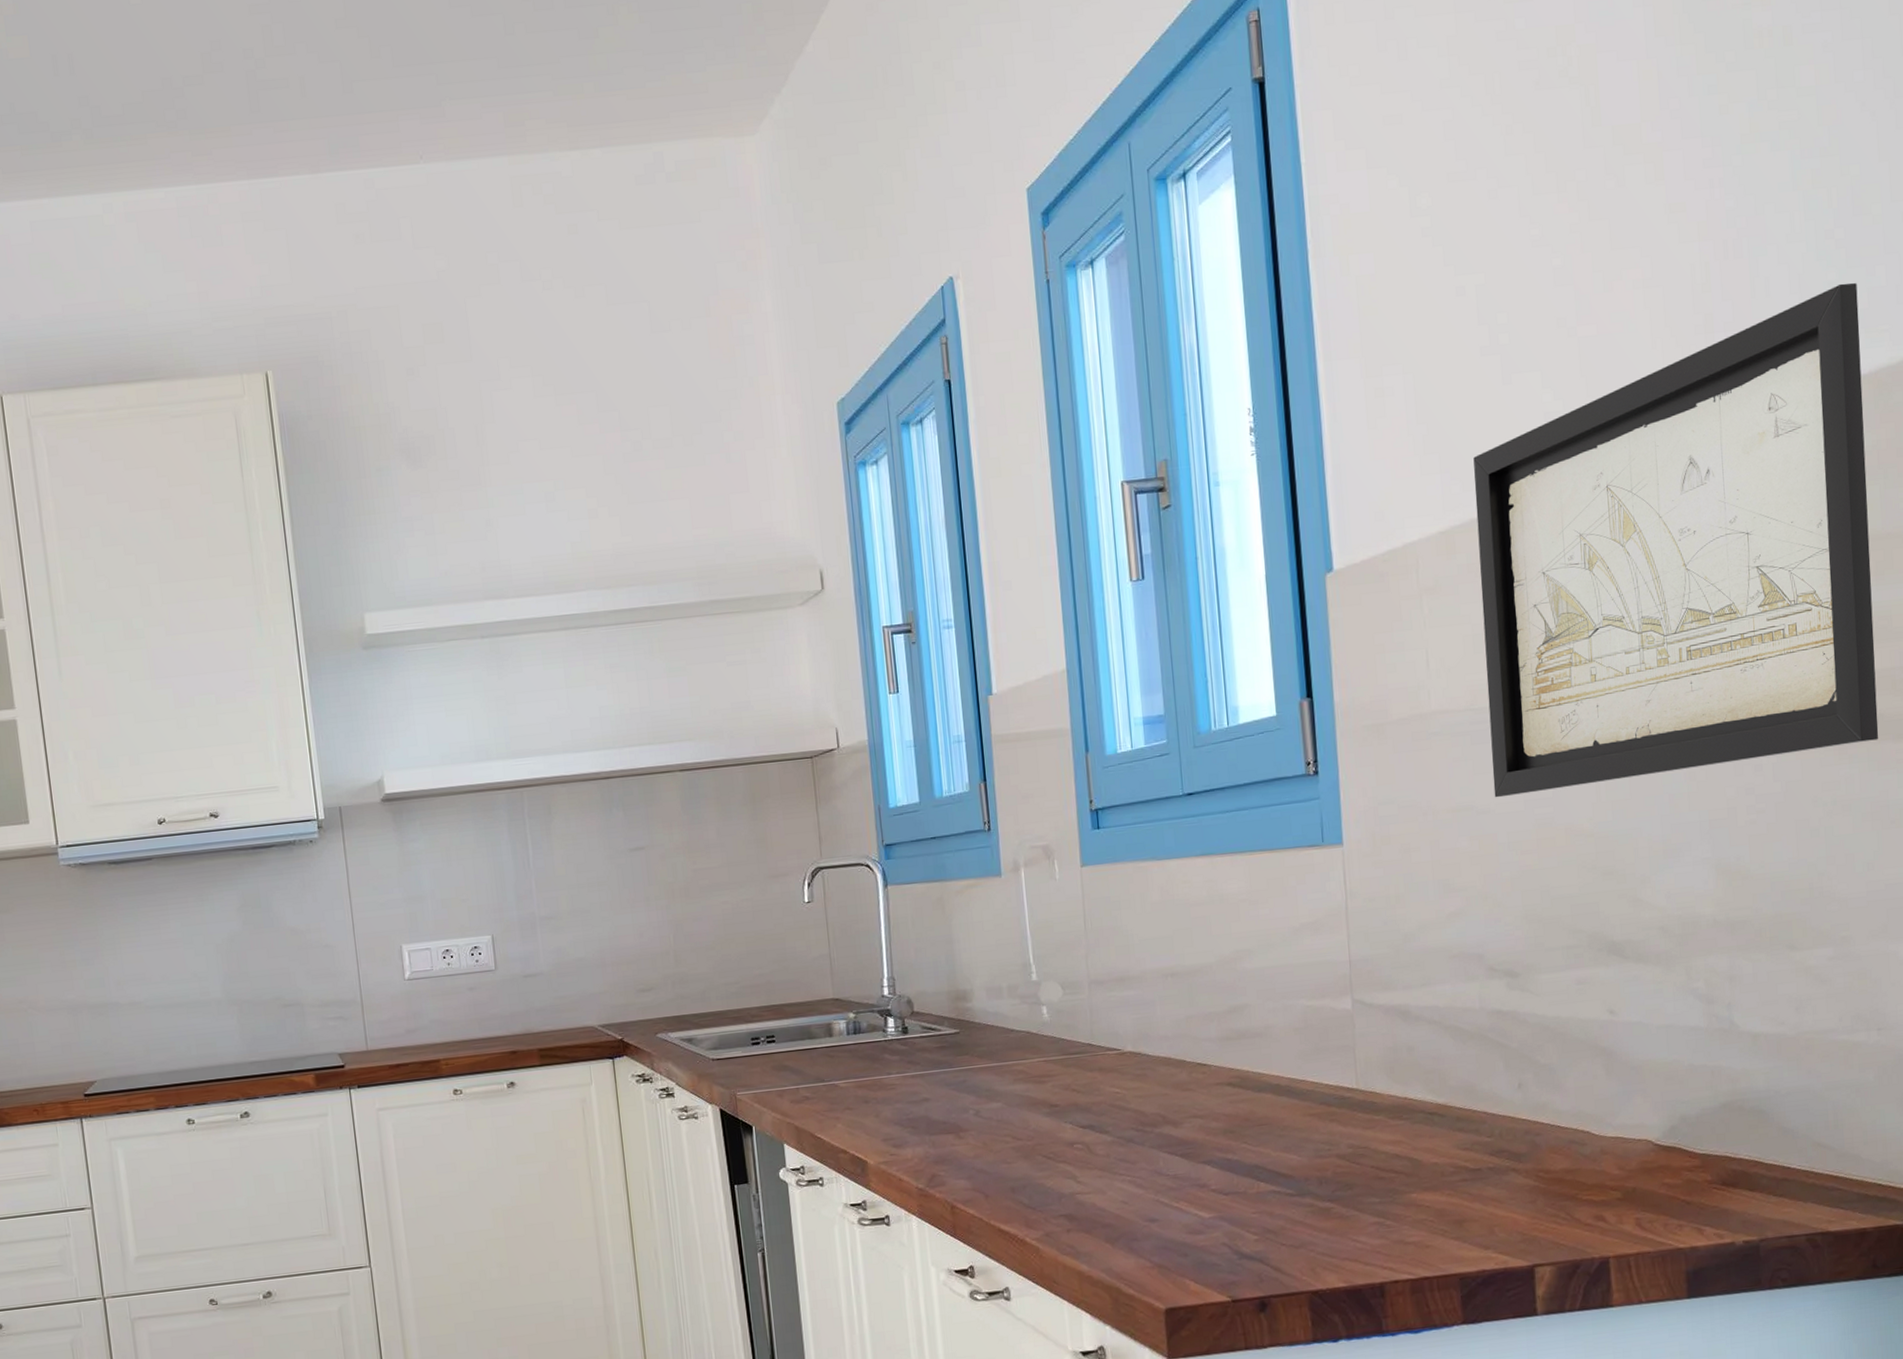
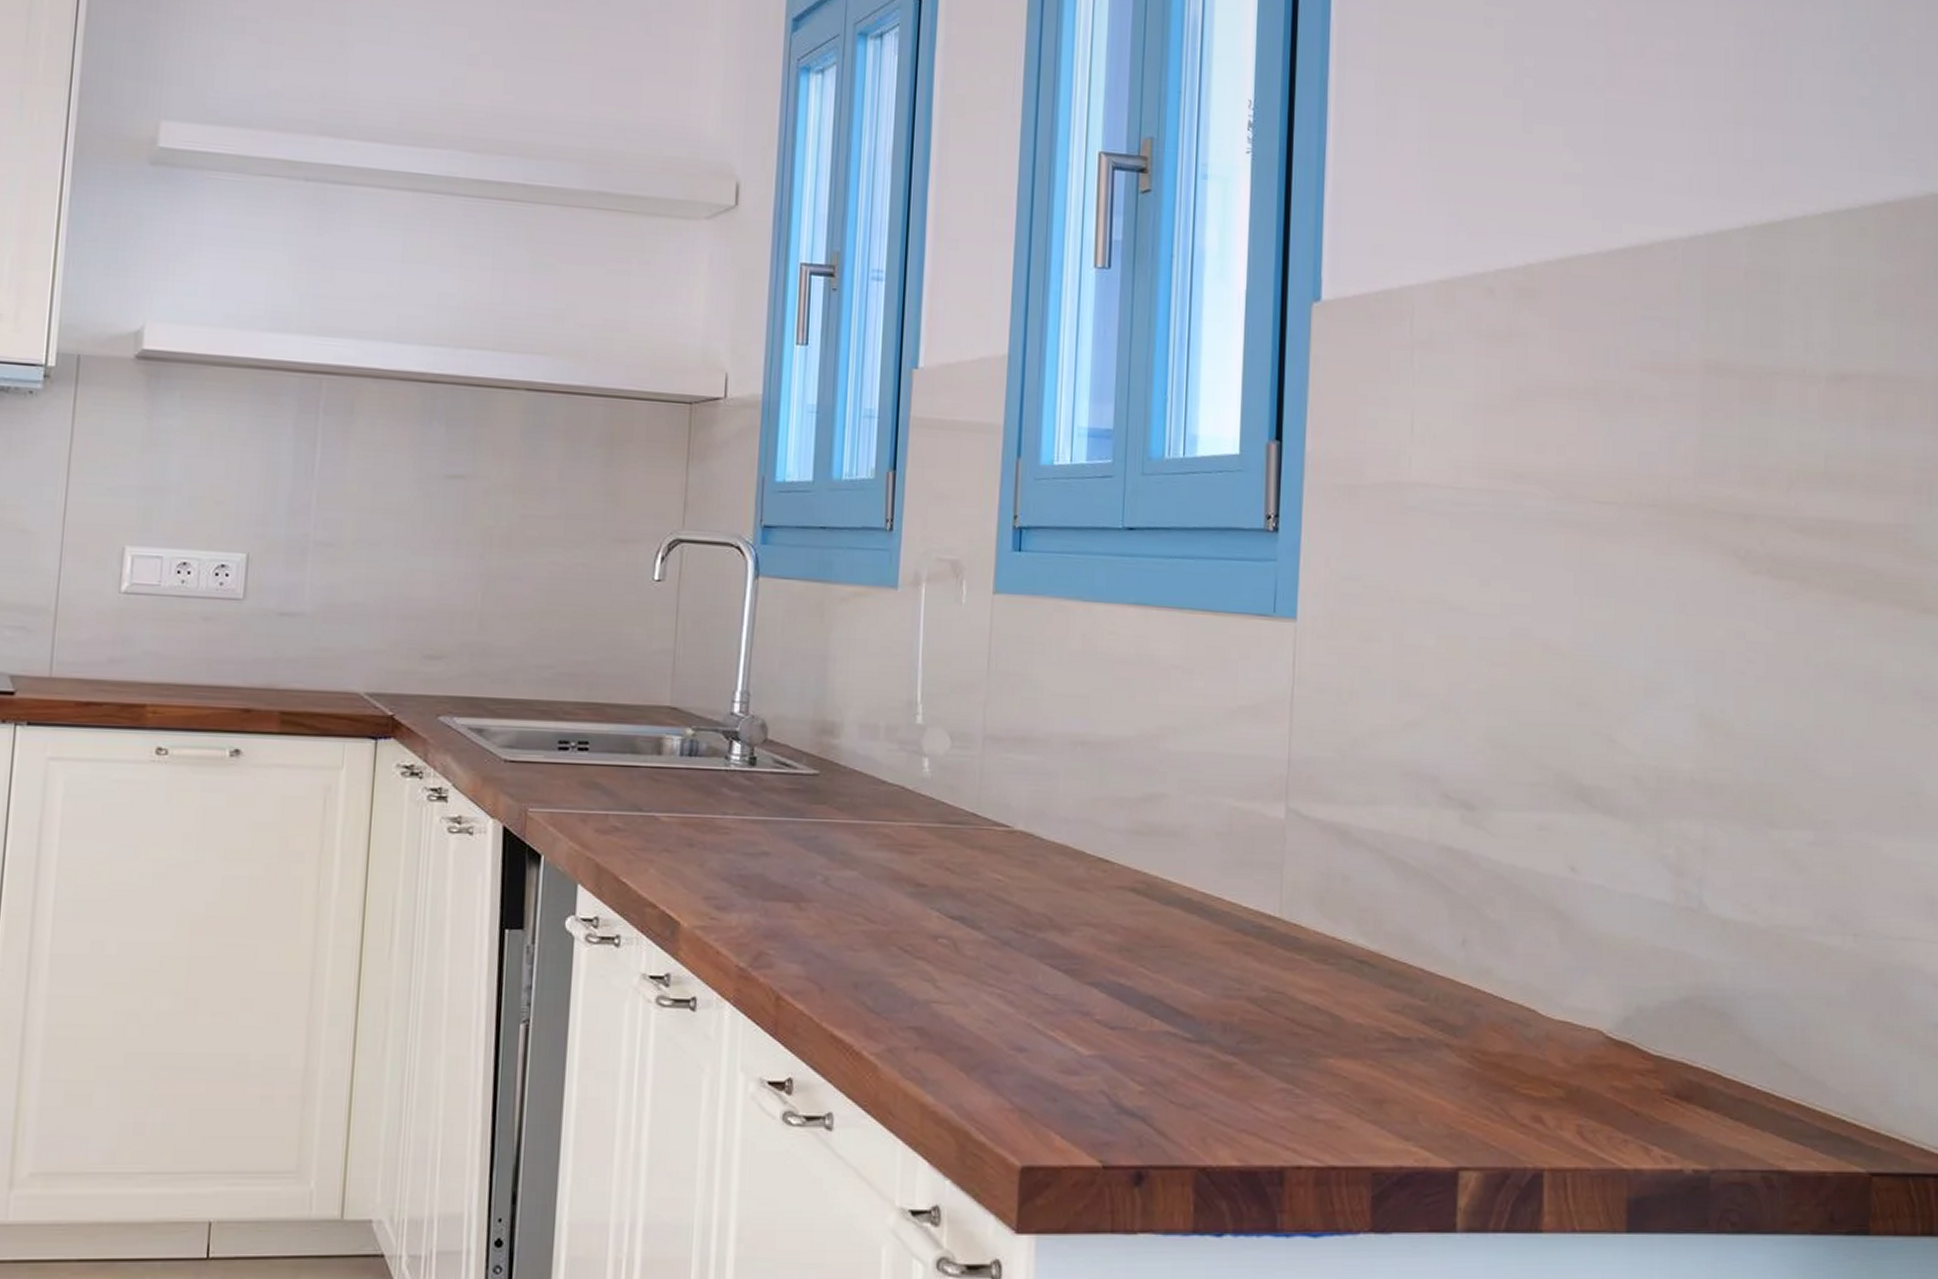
wall art: present [1473,282,1879,798] -> none [1469,101,1888,602]

